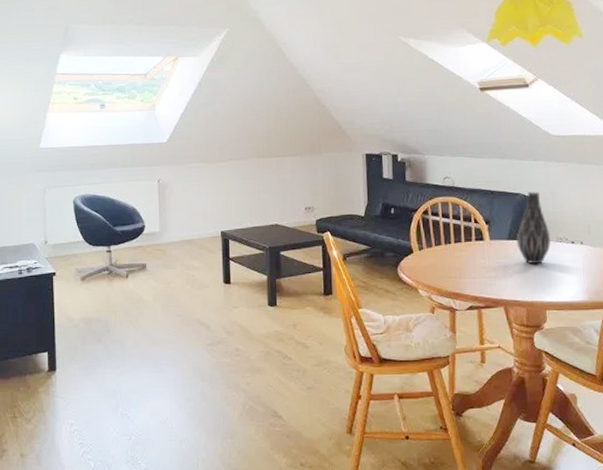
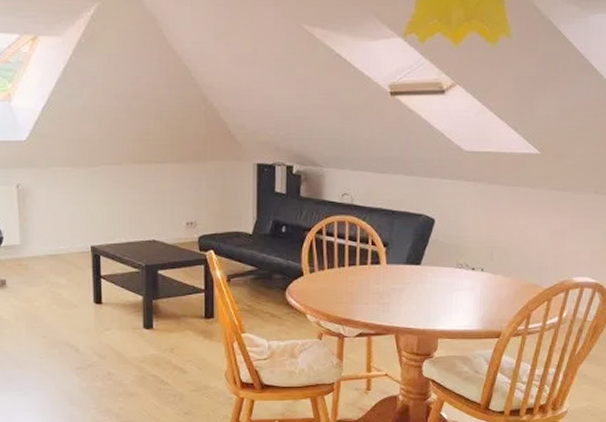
vase: present [516,191,552,265] -> none [414,213,451,291]

